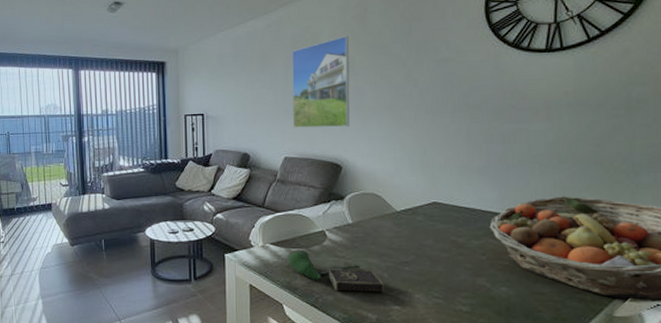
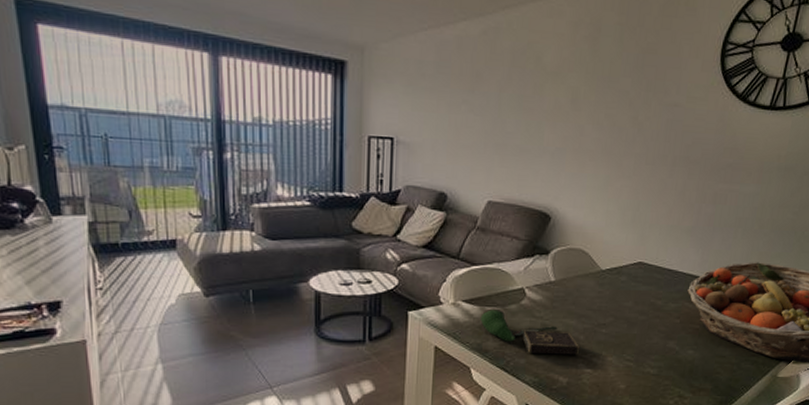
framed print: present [291,36,350,128] -> none [501,60,576,172]

